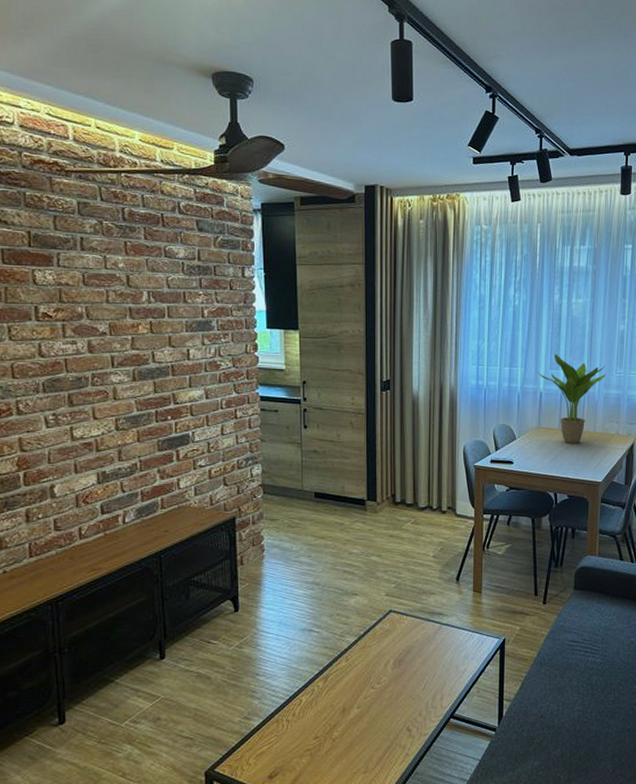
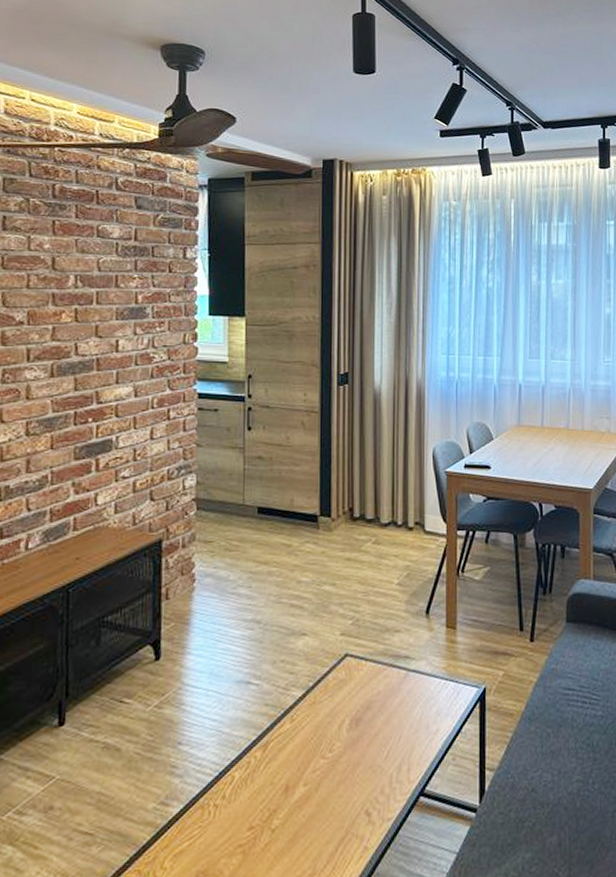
potted plant: present [537,354,606,443] -> none [515,341,593,443]

